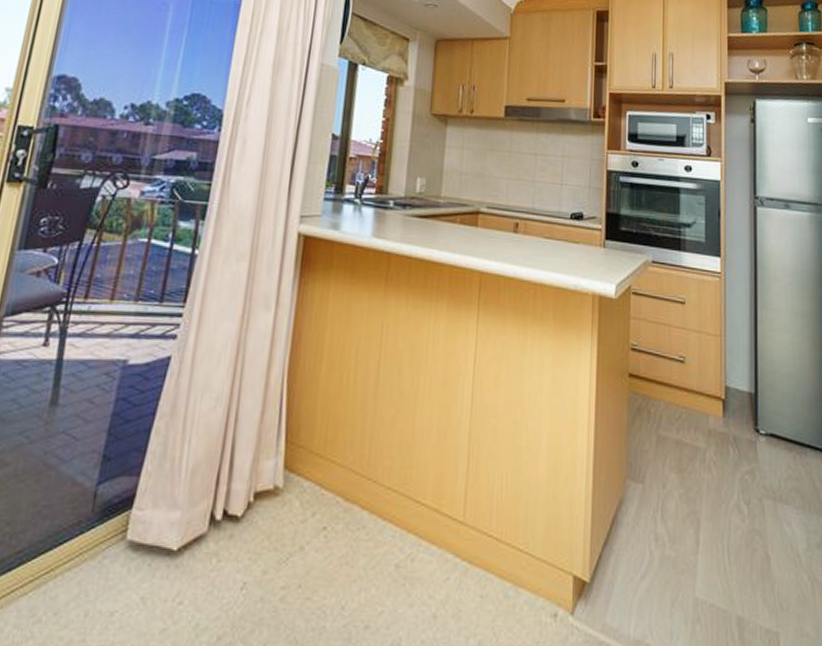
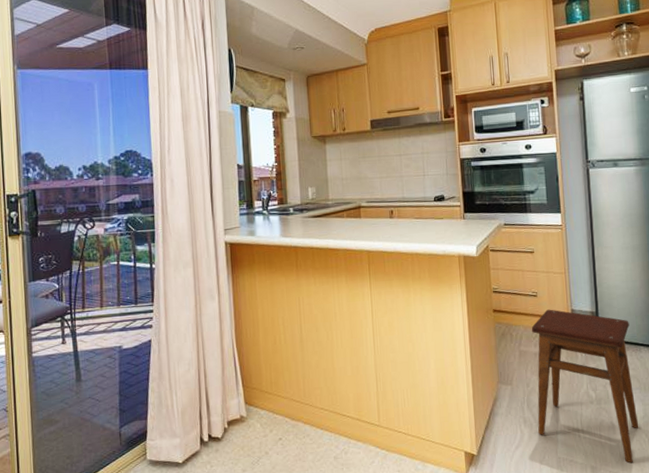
stool: none [673,382,800,617] -> present [531,309,639,463]

